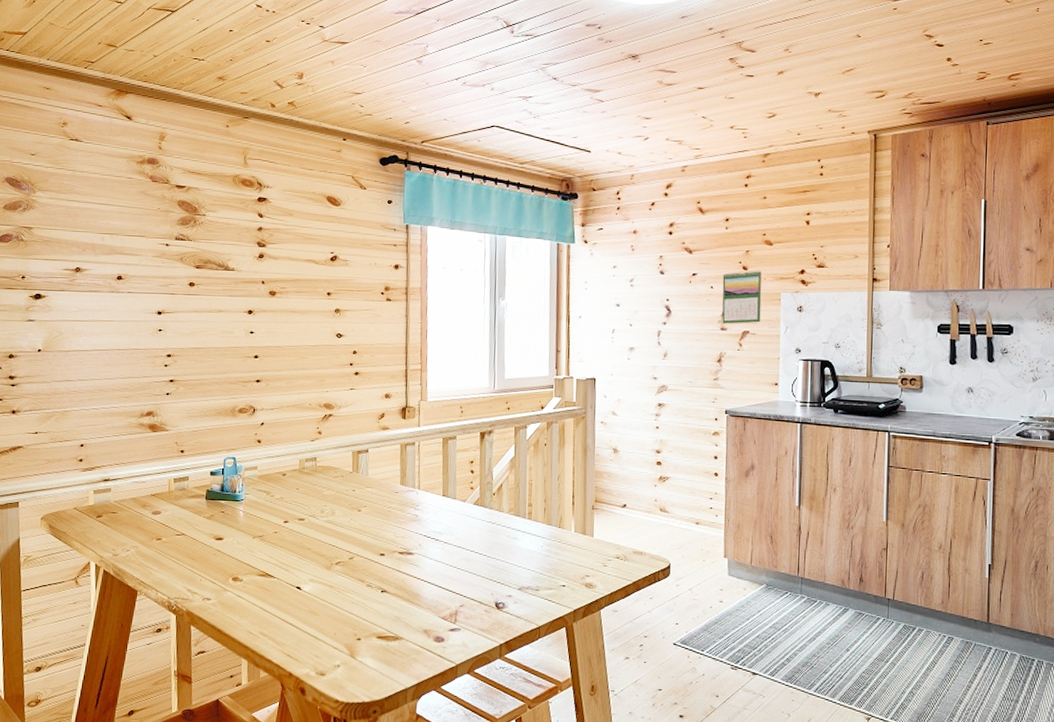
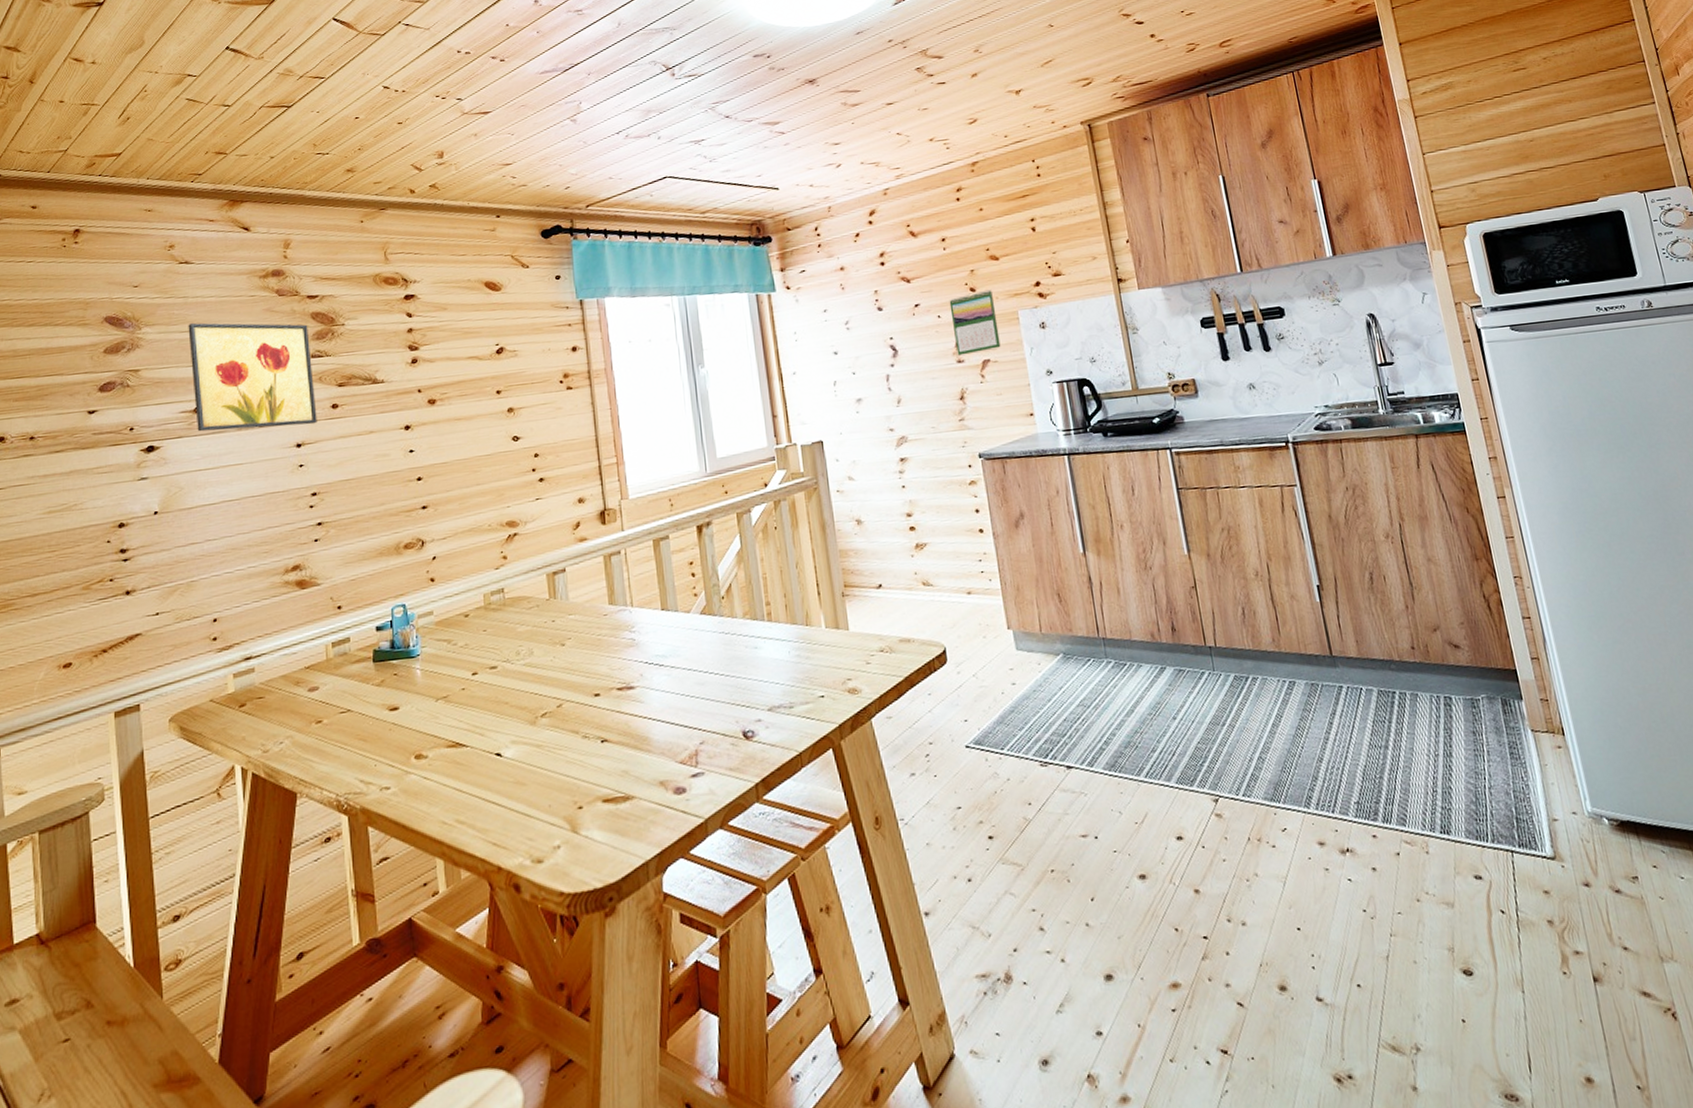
wall art: none [74,194,177,297] -> present [188,323,317,432]

